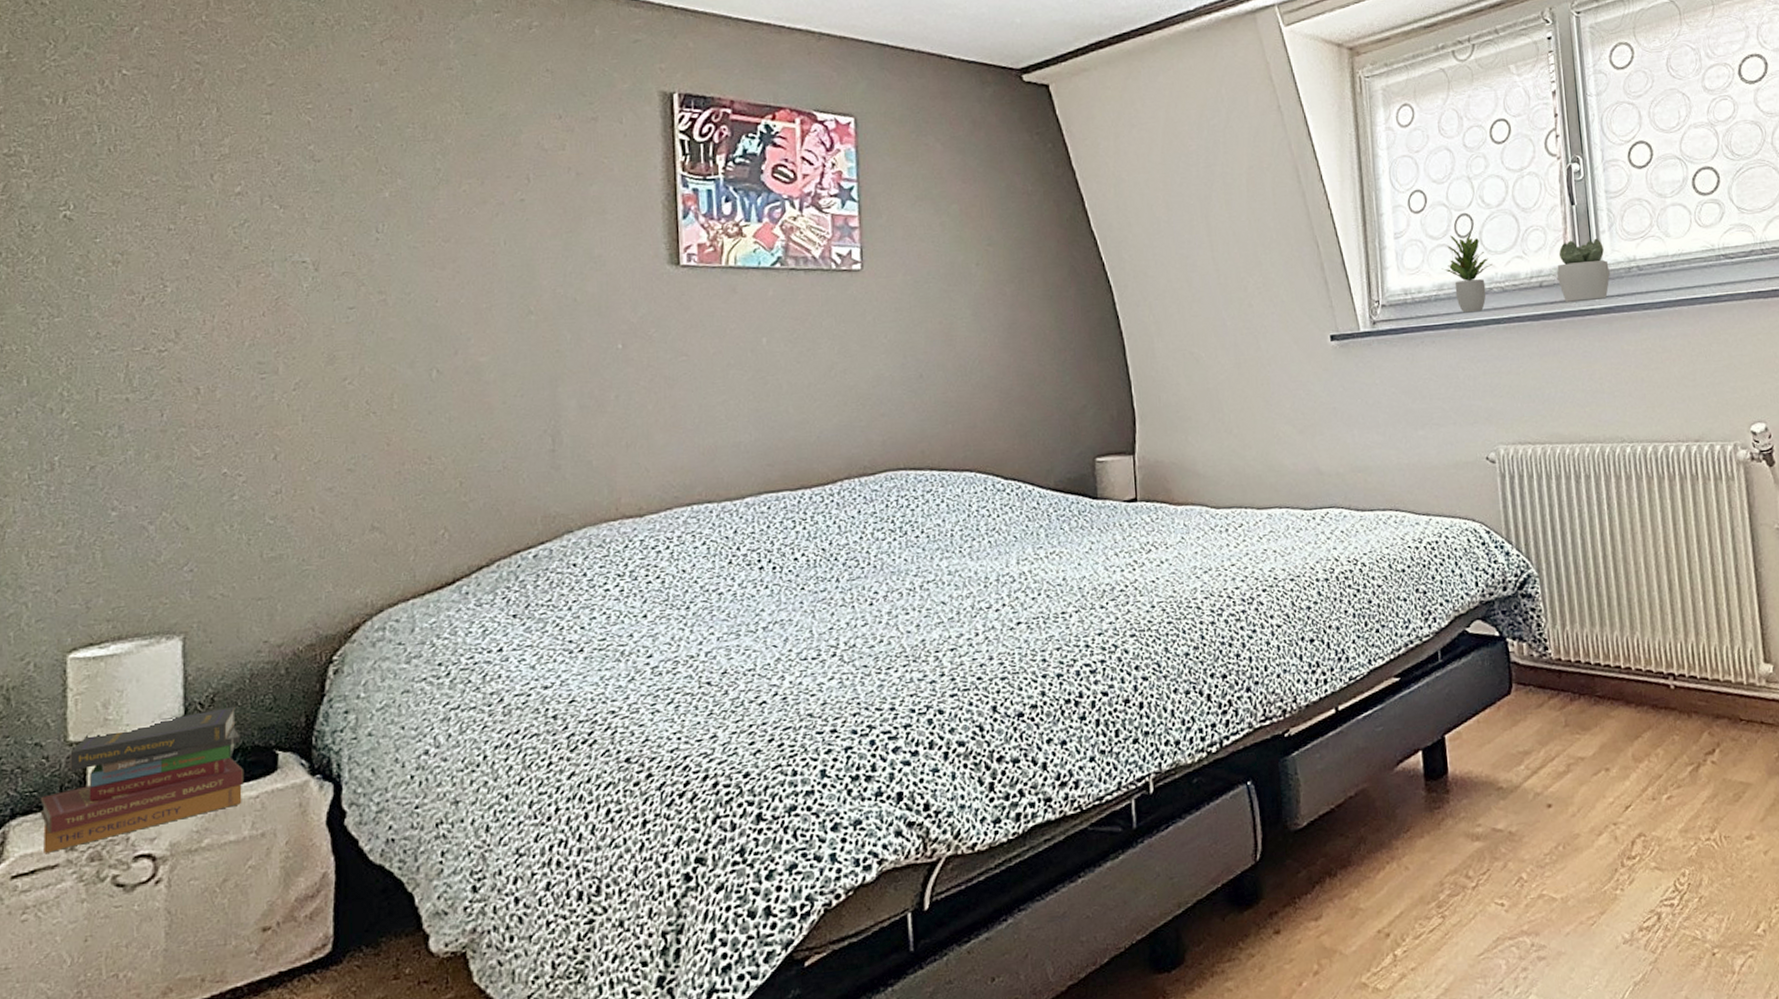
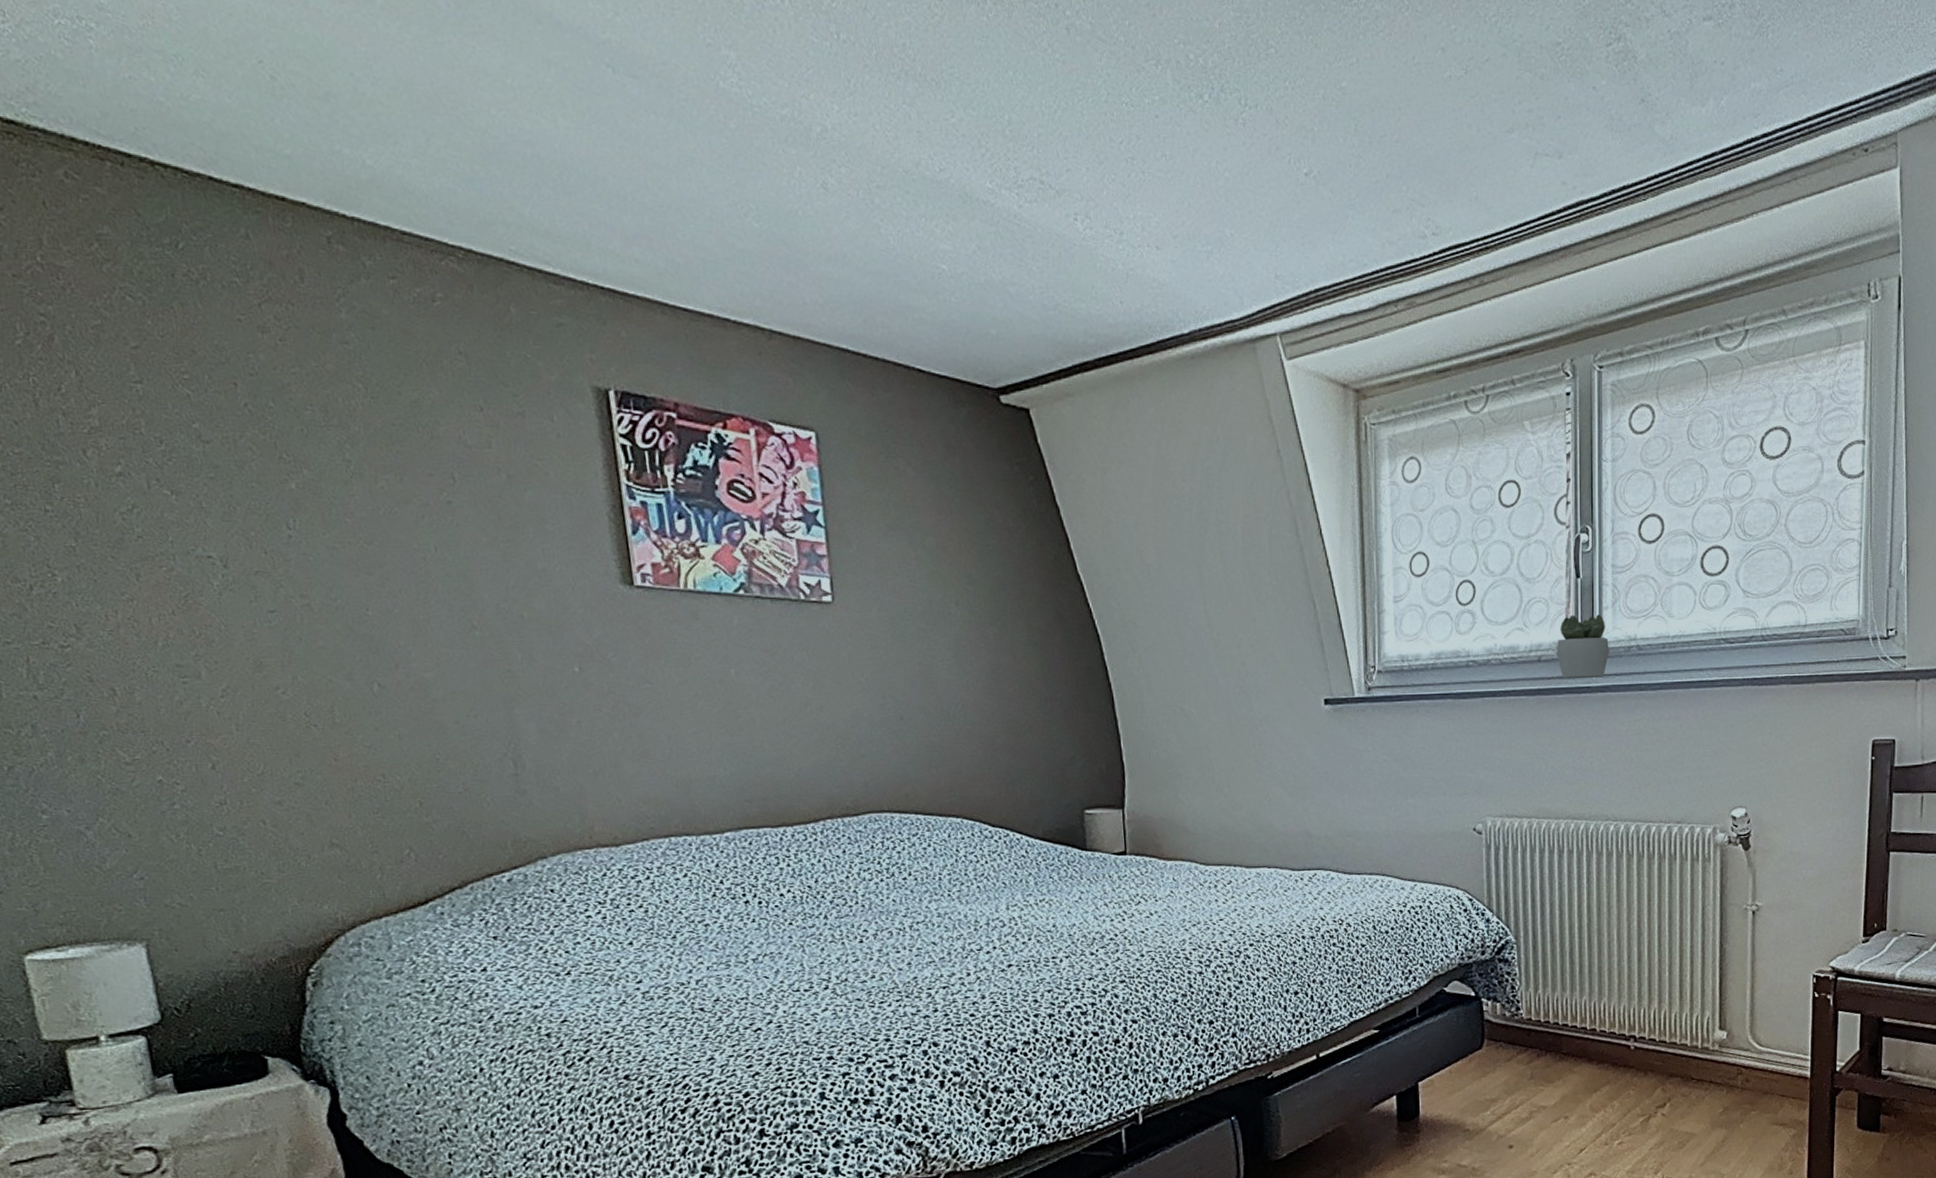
books: present [40,707,245,853] -> none [24,1014,238,1143]
potted plant: present [1441,232,1493,313] -> none [1440,600,1492,684]

